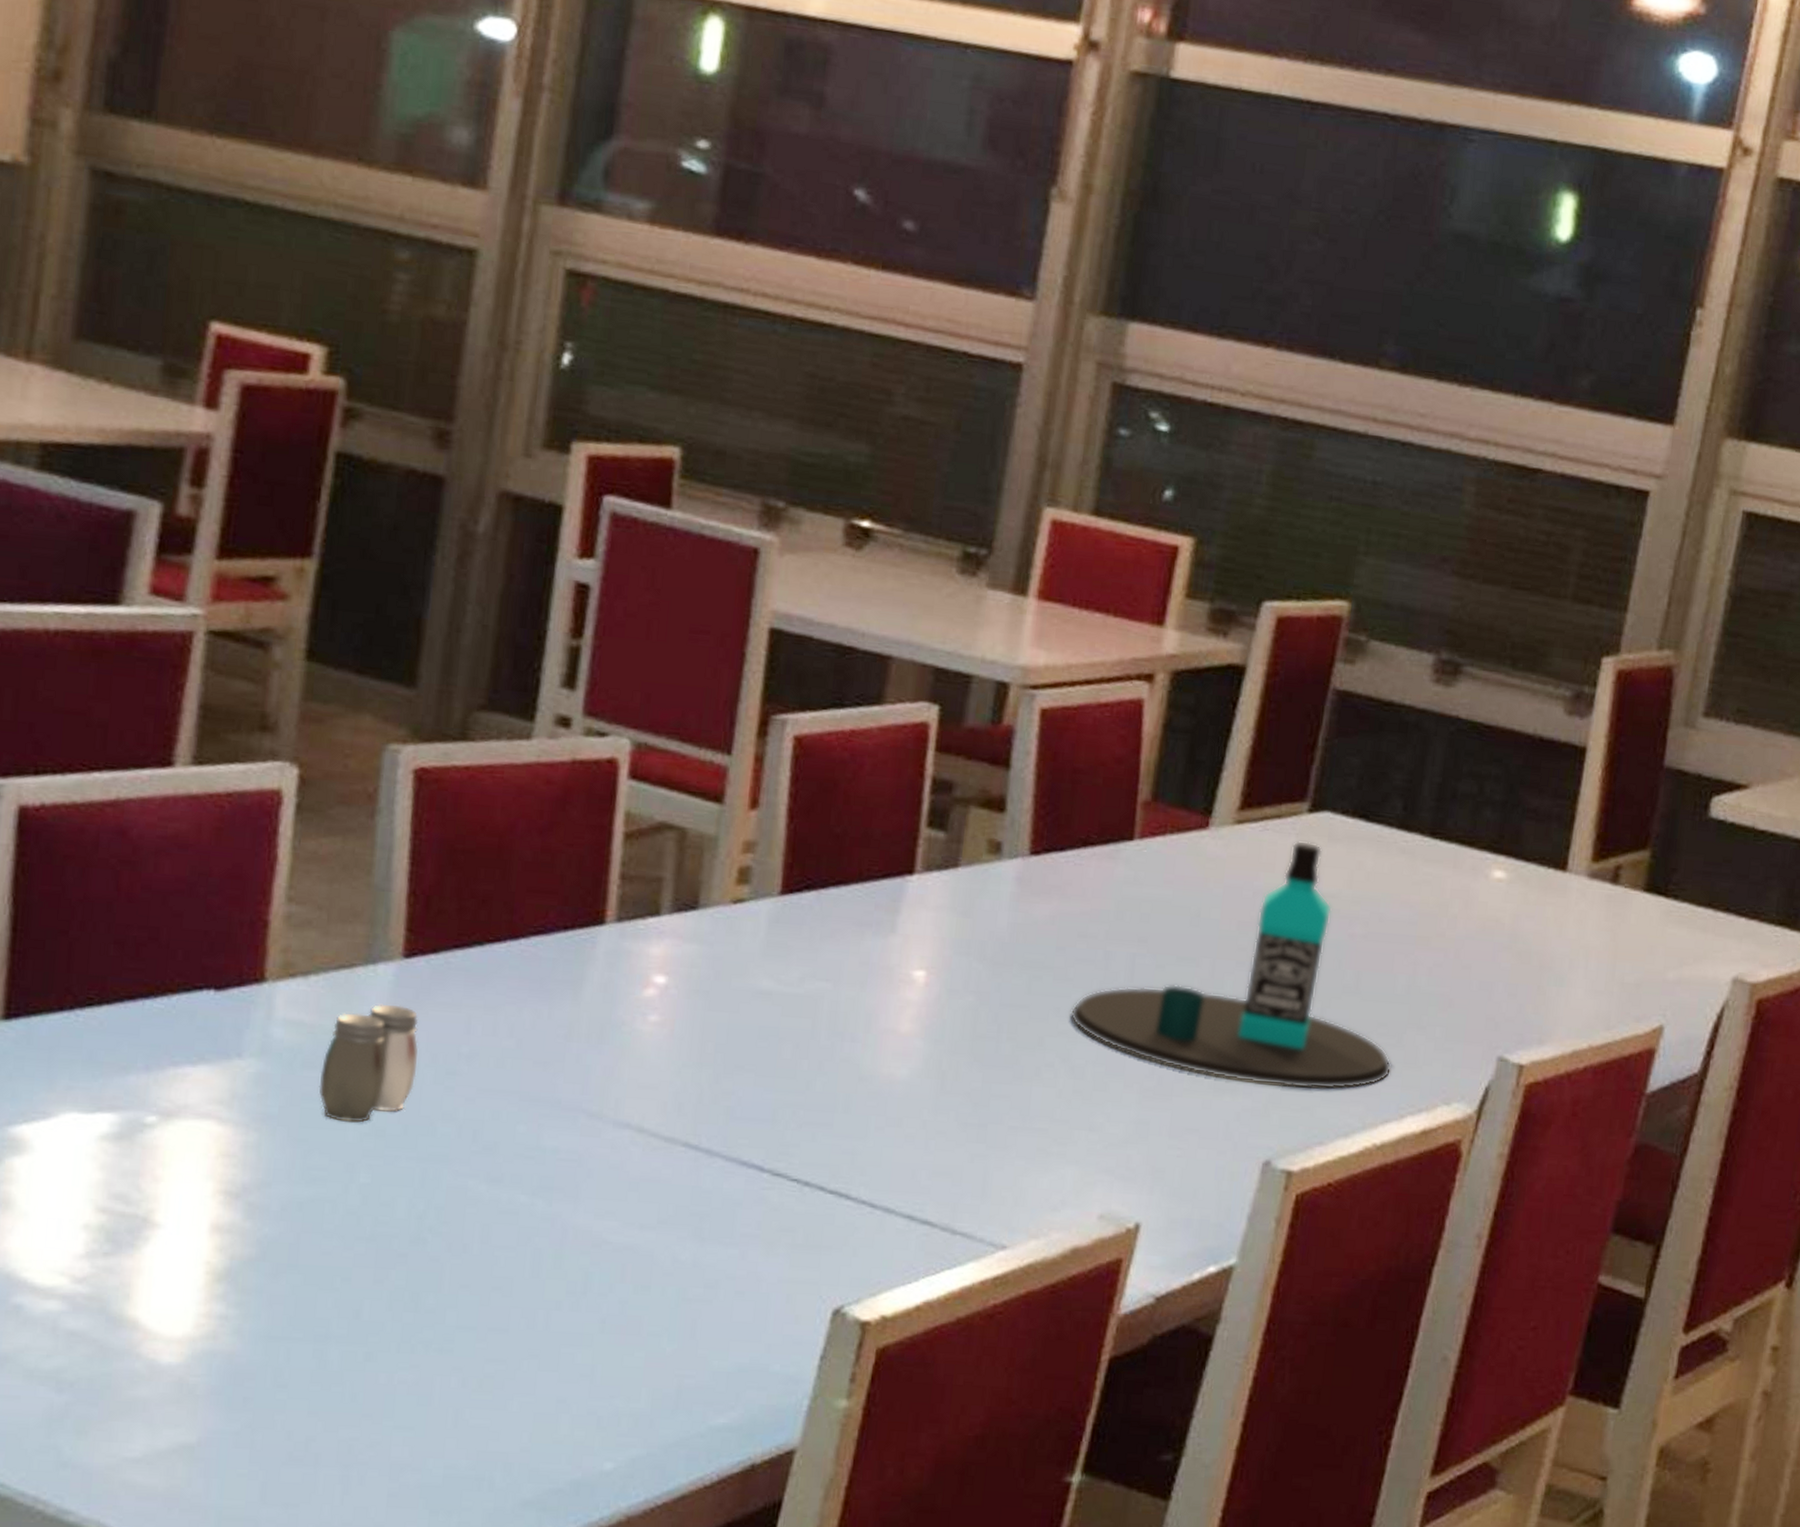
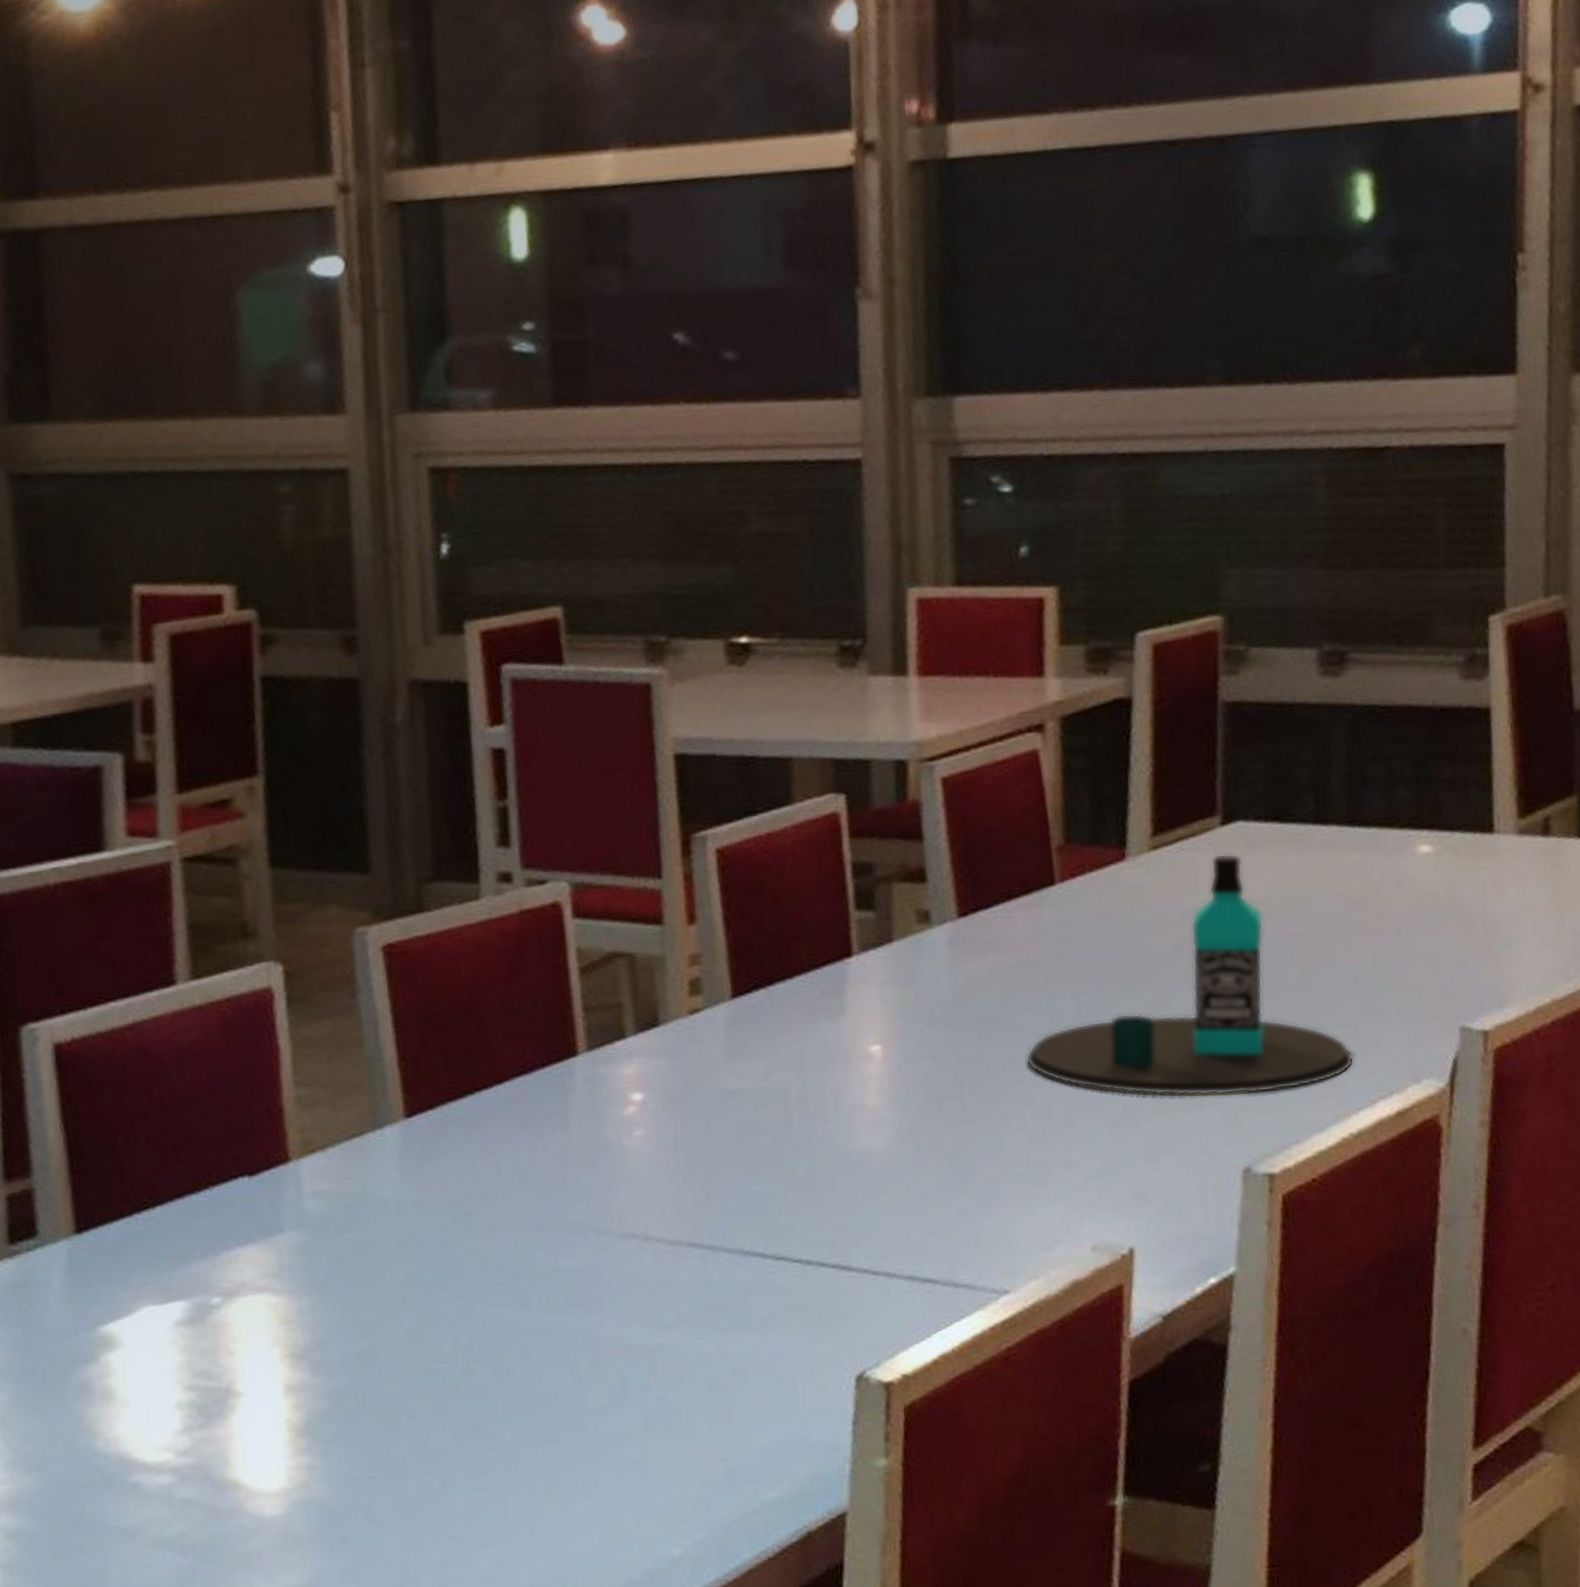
salt and pepper shaker: present [319,1003,419,1123] -> none [352,1161,437,1275]

